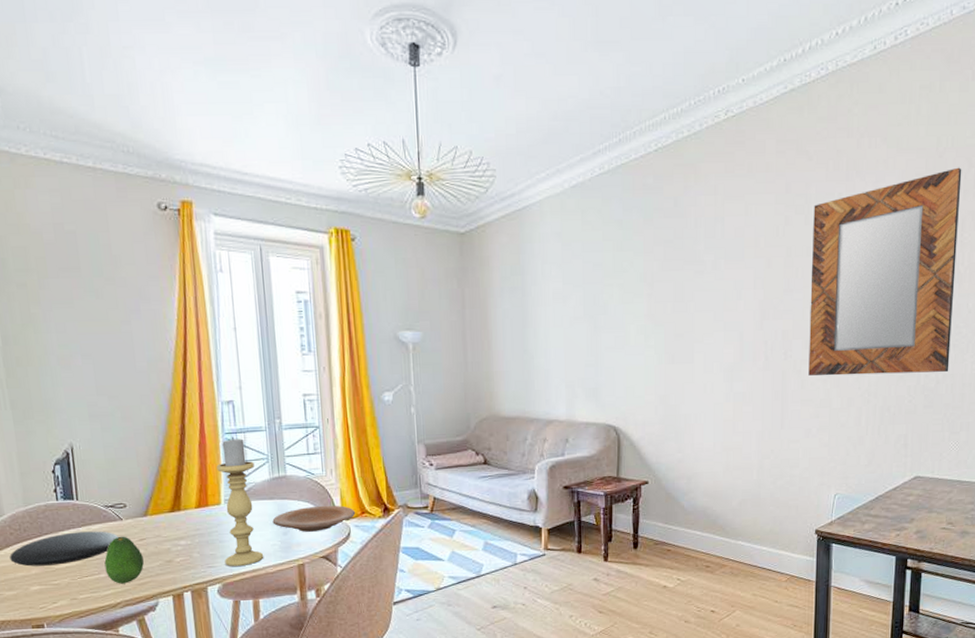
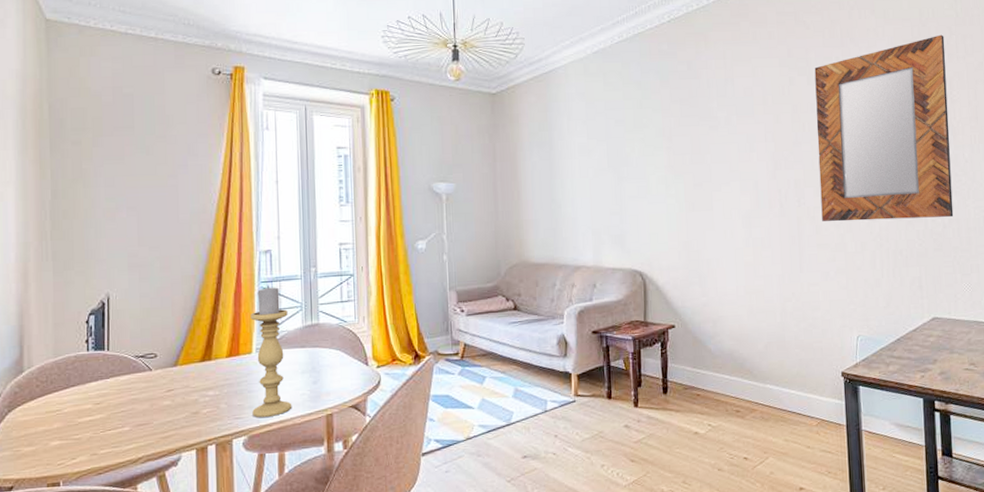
plate: present [10,531,118,567] -> none [33,382,146,420]
fruit: present [104,536,144,584] -> none [129,387,169,438]
plate: present [272,505,356,532] -> none [303,352,387,381]

